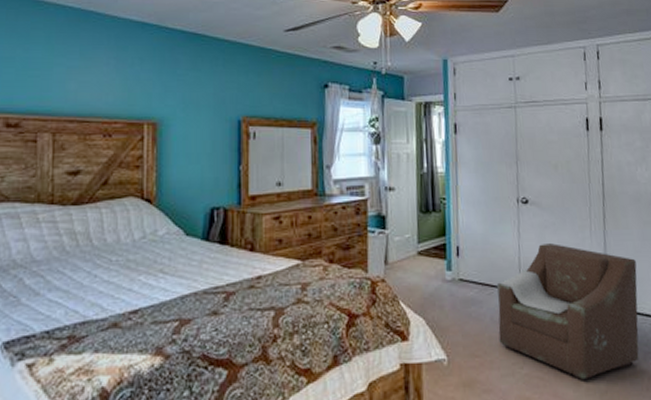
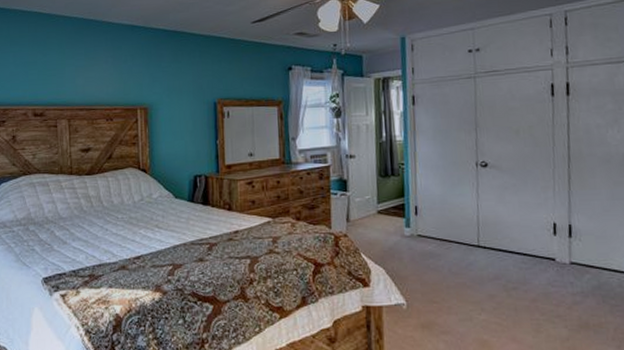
armchair: present [496,243,639,381] -> none [454,203,605,329]

